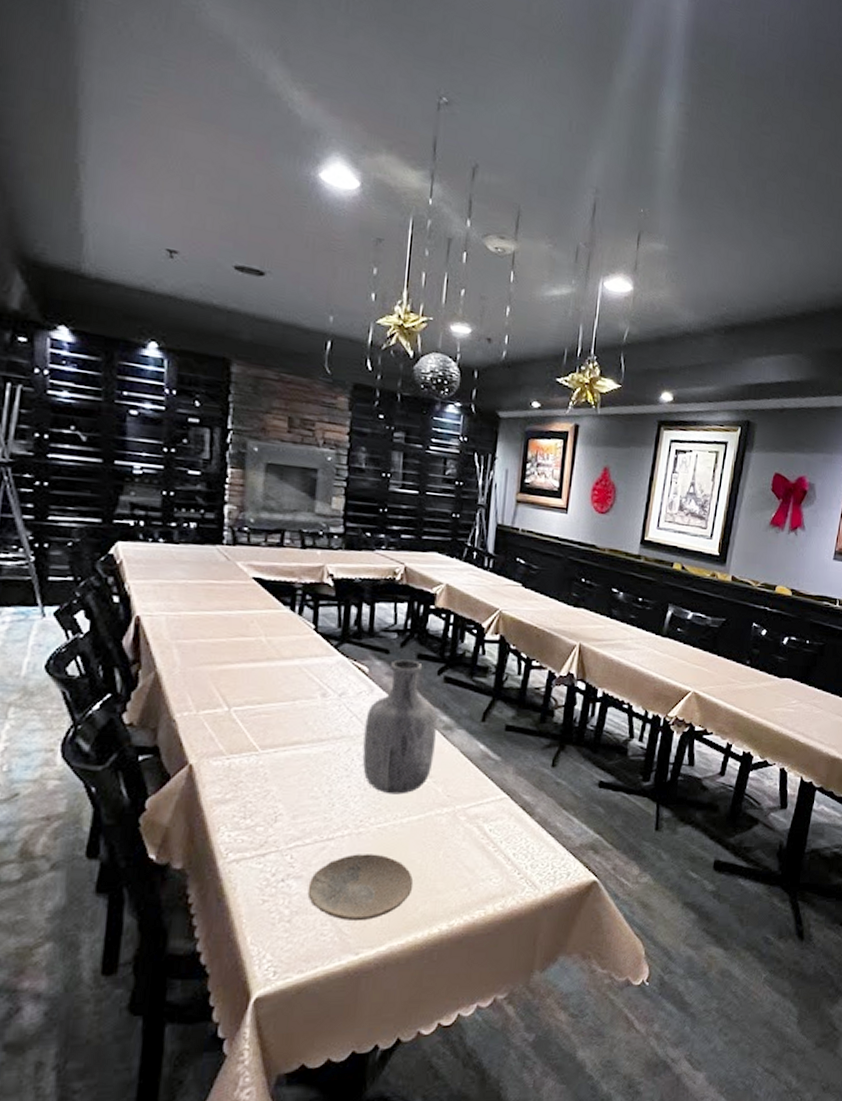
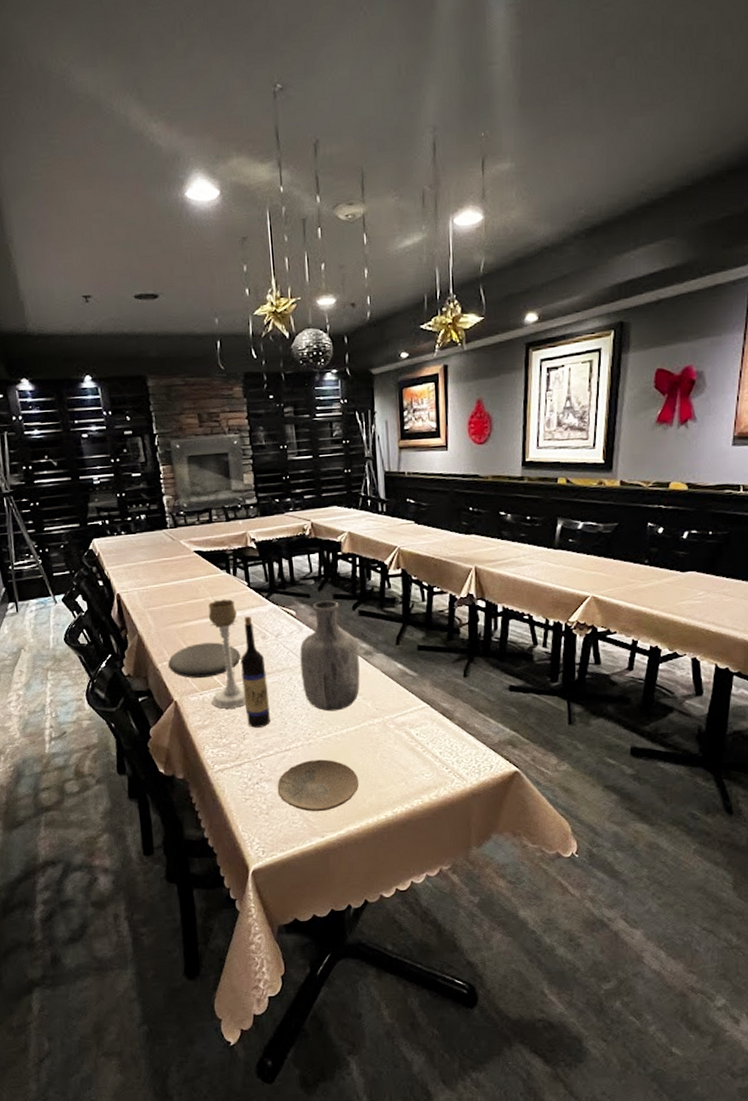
plate: none [190,692,290,738] -> present [168,642,241,679]
candle holder: none [241,641,294,780] -> present [208,599,246,709]
wine bottle: none [283,667,320,808] -> present [240,616,270,728]

